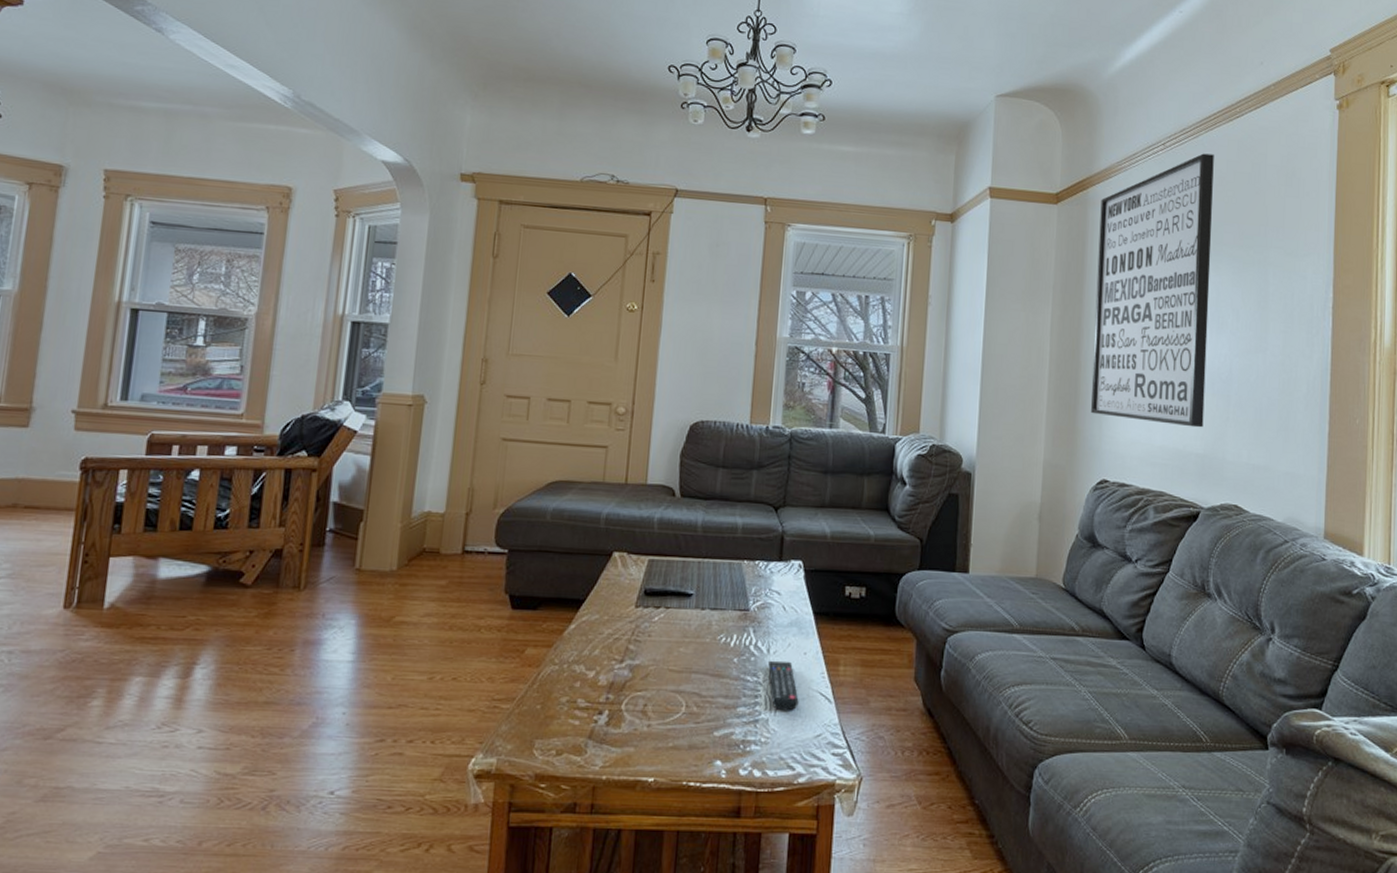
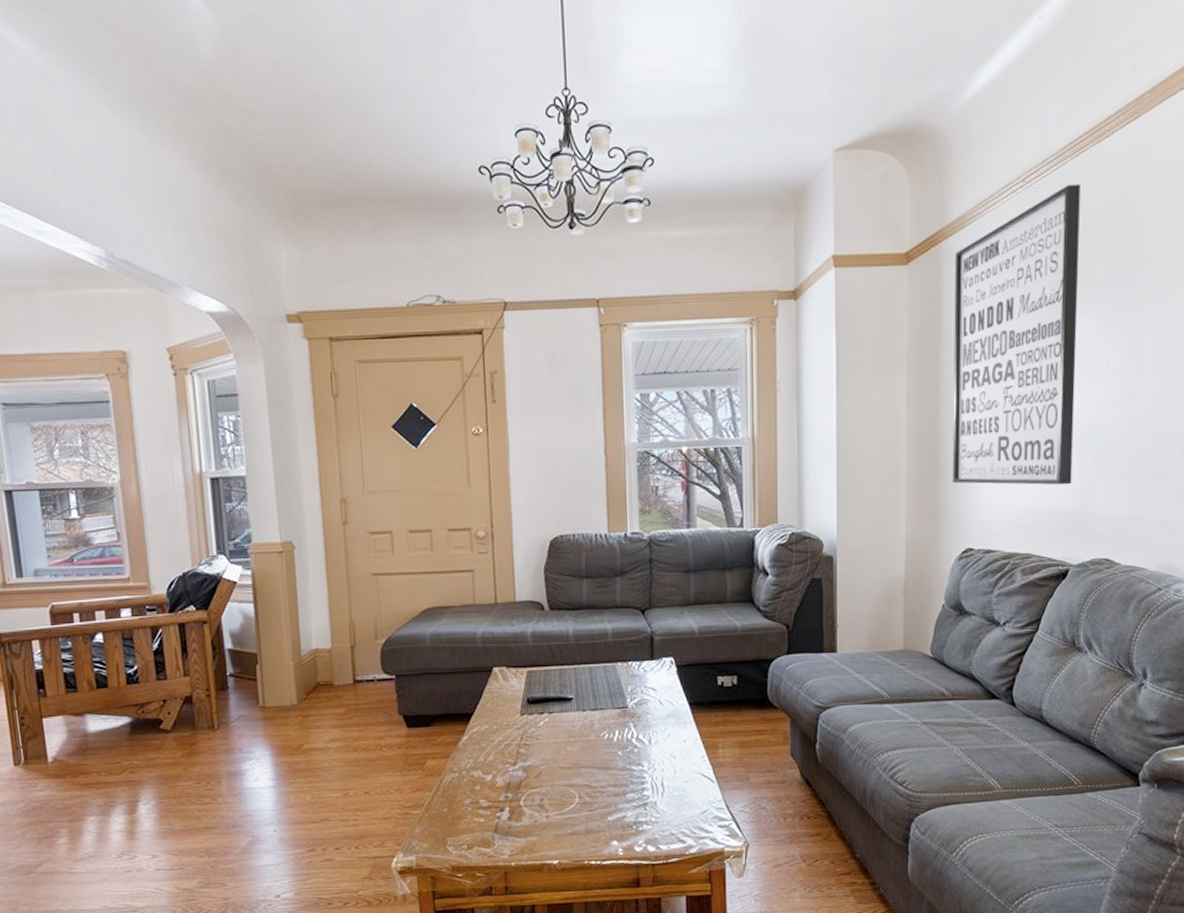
remote control: present [768,660,799,711] -> none [651,749,683,794]

